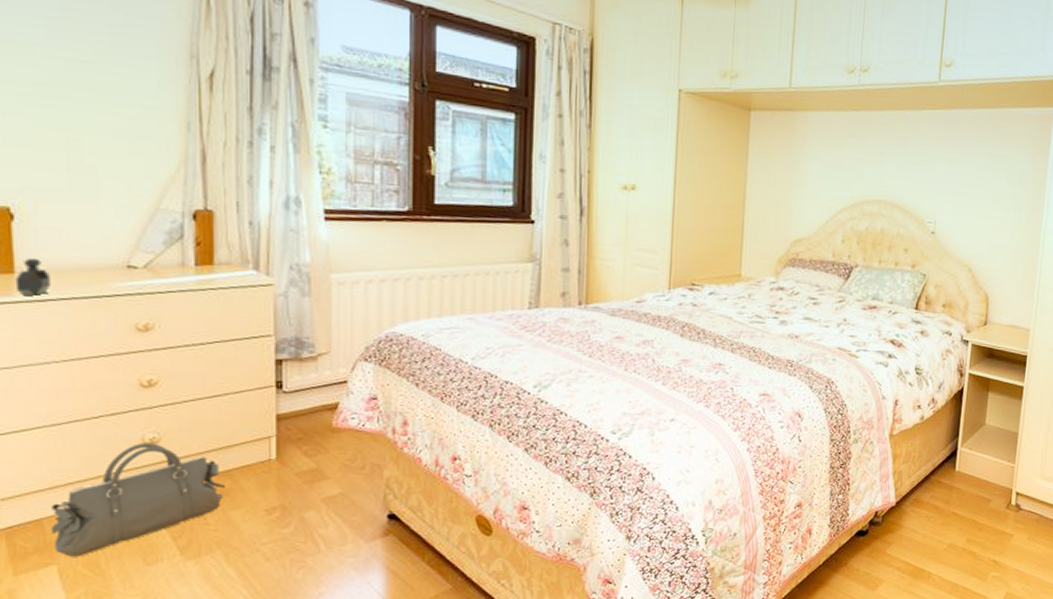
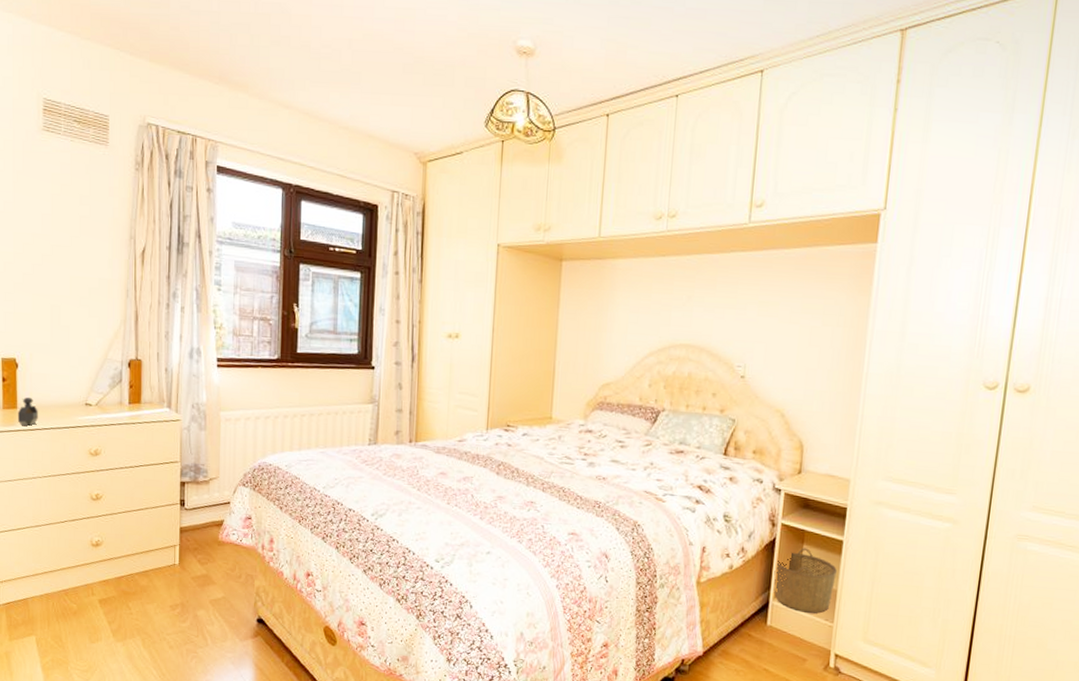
shoulder bag: present [50,443,226,557] -> none [32,544,144,631]
basket: none [962,395,1018,456] -> present [774,548,837,614]

